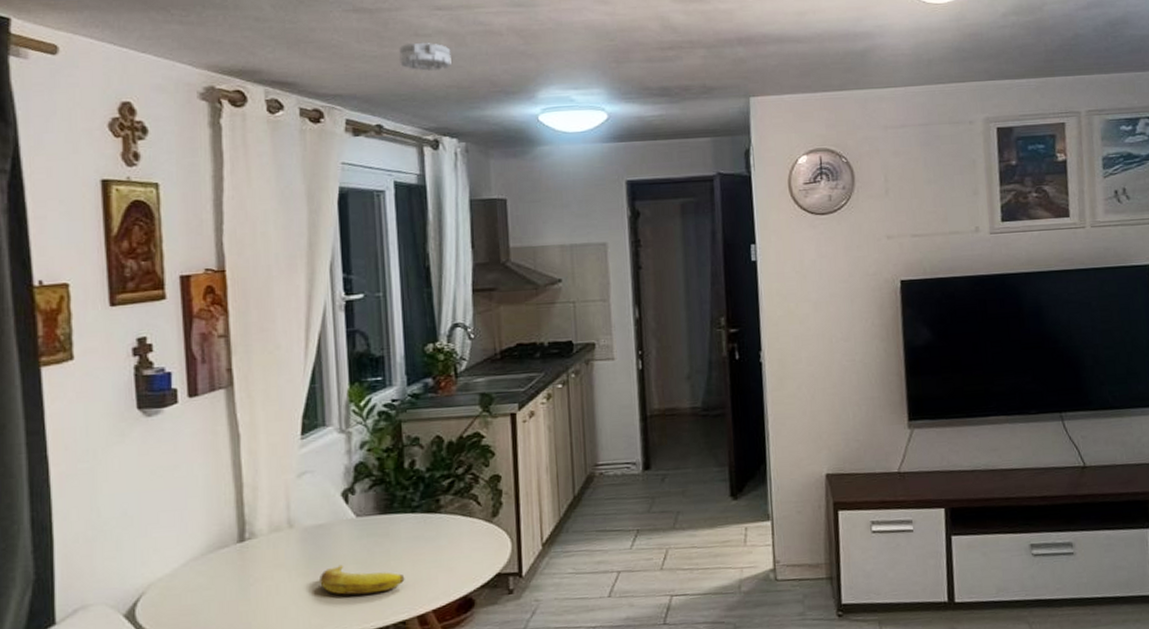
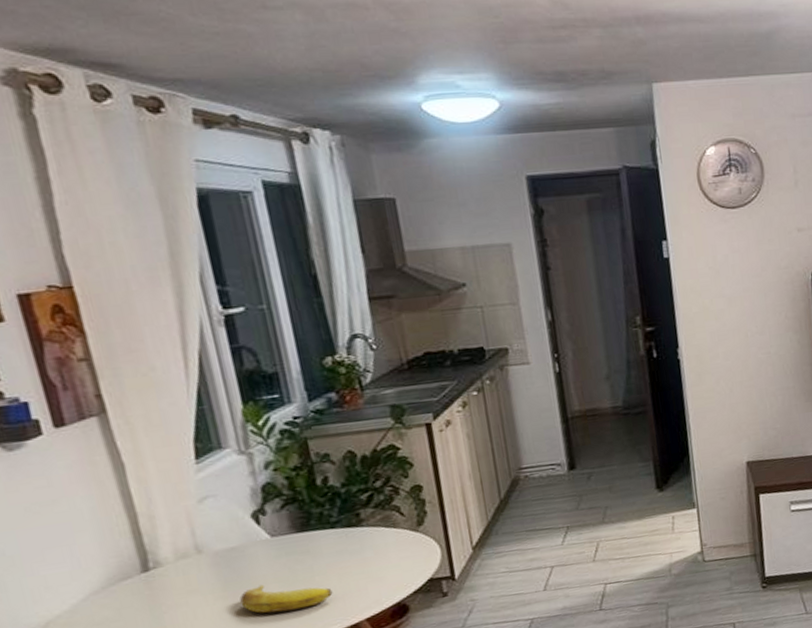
smoke detector: present [399,42,451,71] -> none [245,16,312,51]

